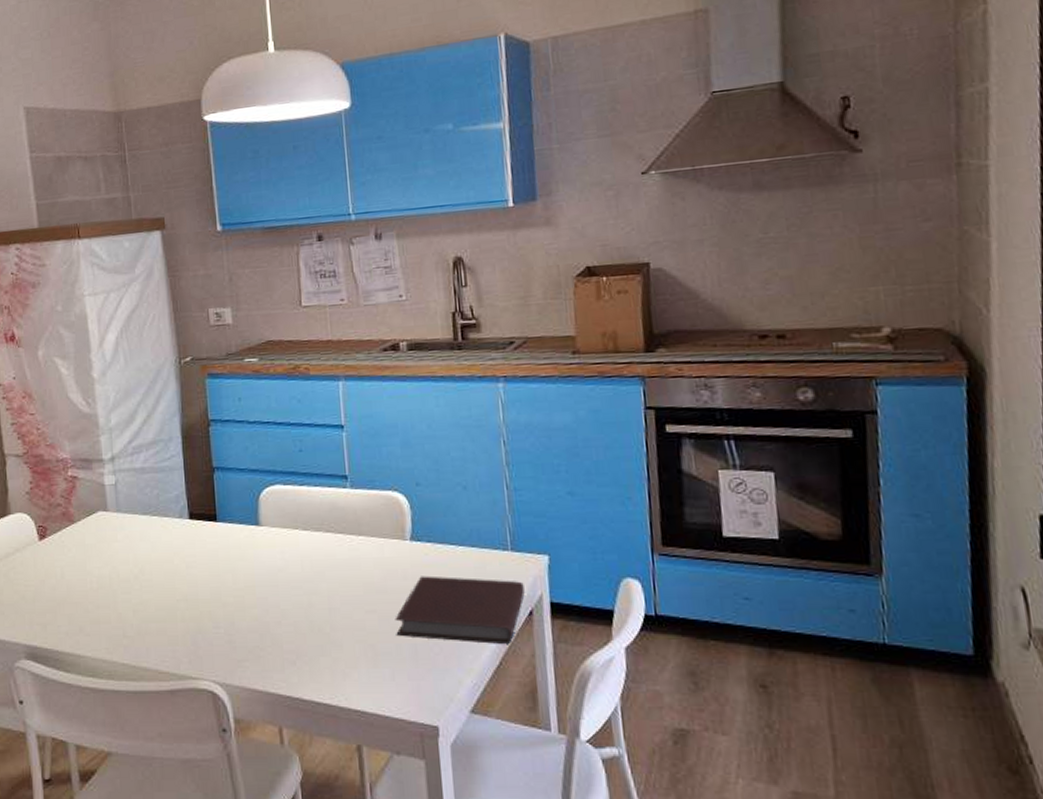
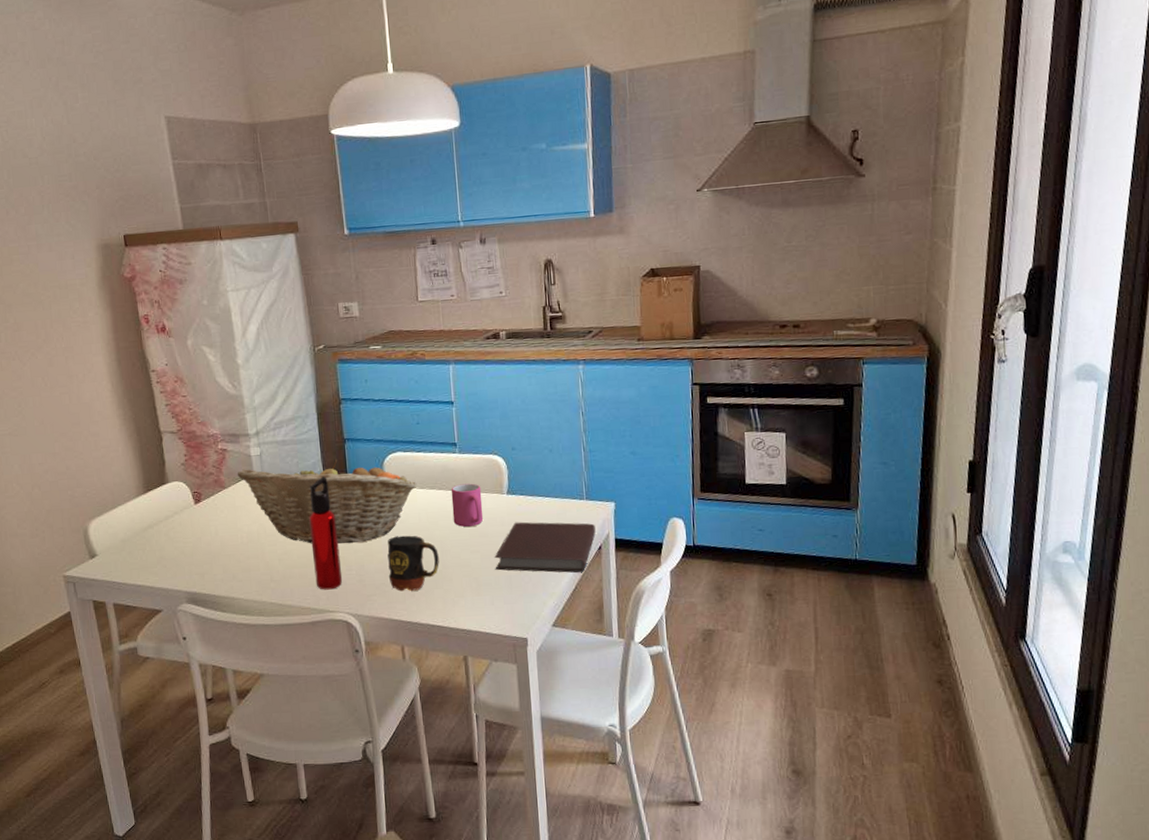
fruit basket: none [88,491,300,595] -> present [237,459,417,544]
water bottle: none [170,512,207,651] -> present [309,476,342,590]
mug: none [263,587,326,658] -> present [387,535,439,592]
mug: none [340,525,381,581] -> present [451,483,484,528]

